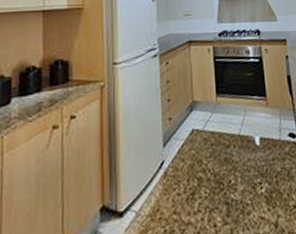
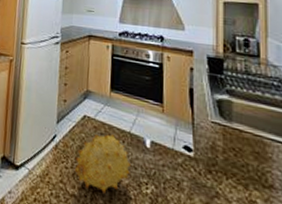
fruit: none [187,141,244,212] -> present [74,133,131,195]

